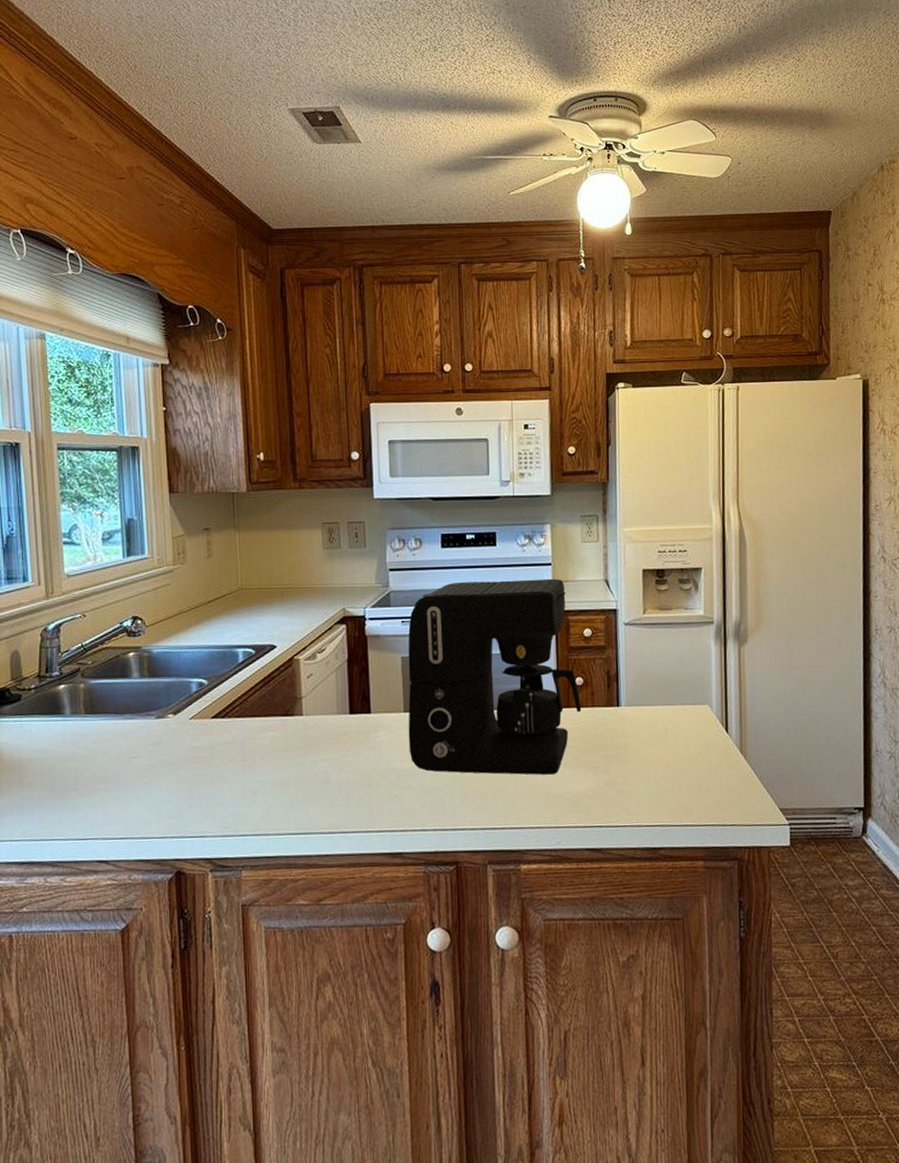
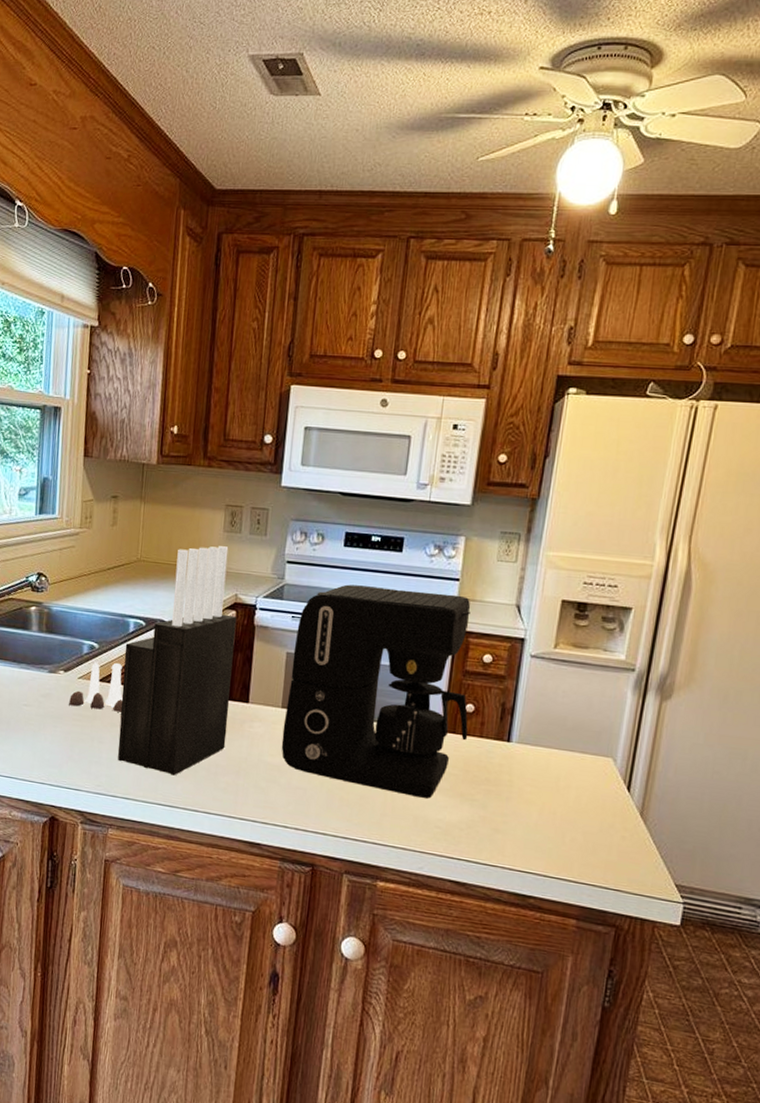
salt and pepper shaker set: none [182,695,242,749] -> present [69,662,123,712]
knife block: none [236,563,353,801] -> present [117,546,237,776]

